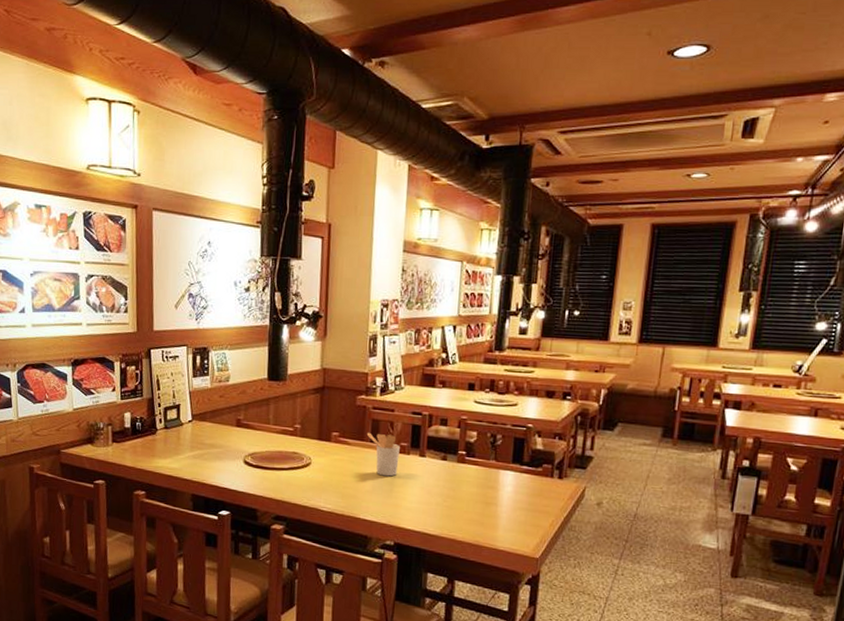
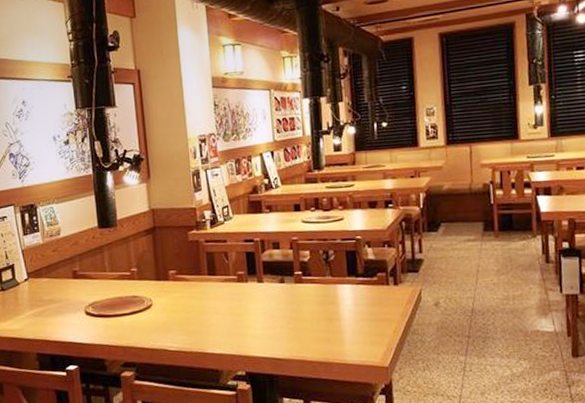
utensil holder: present [366,432,400,477] -> none [203,265,239,307]

